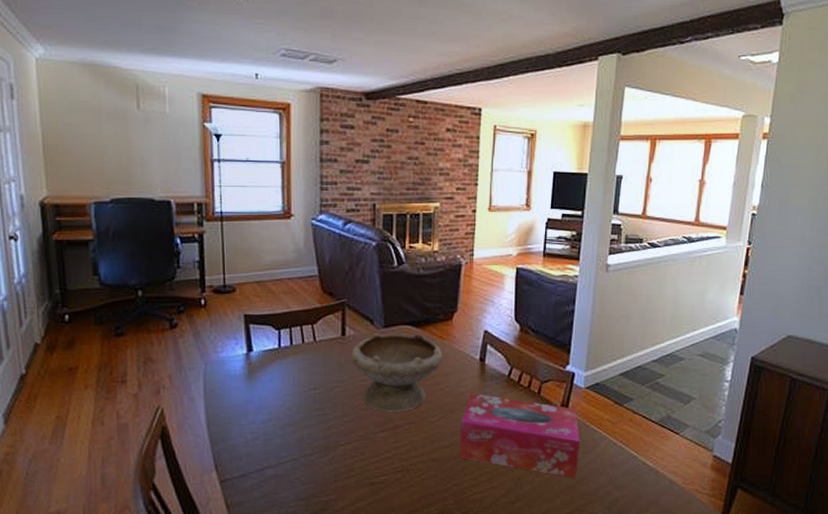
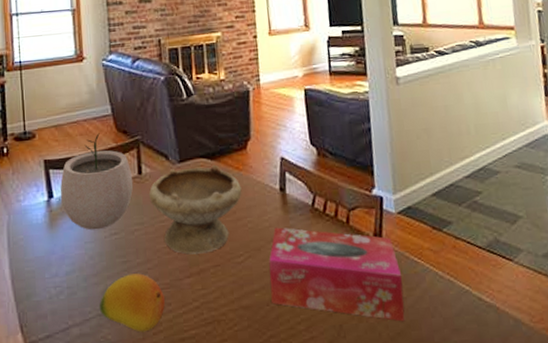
plant pot: none [260,293,336,384] -> present [60,133,134,230]
fruit: none [295,426,358,476] -> present [100,273,165,332]

